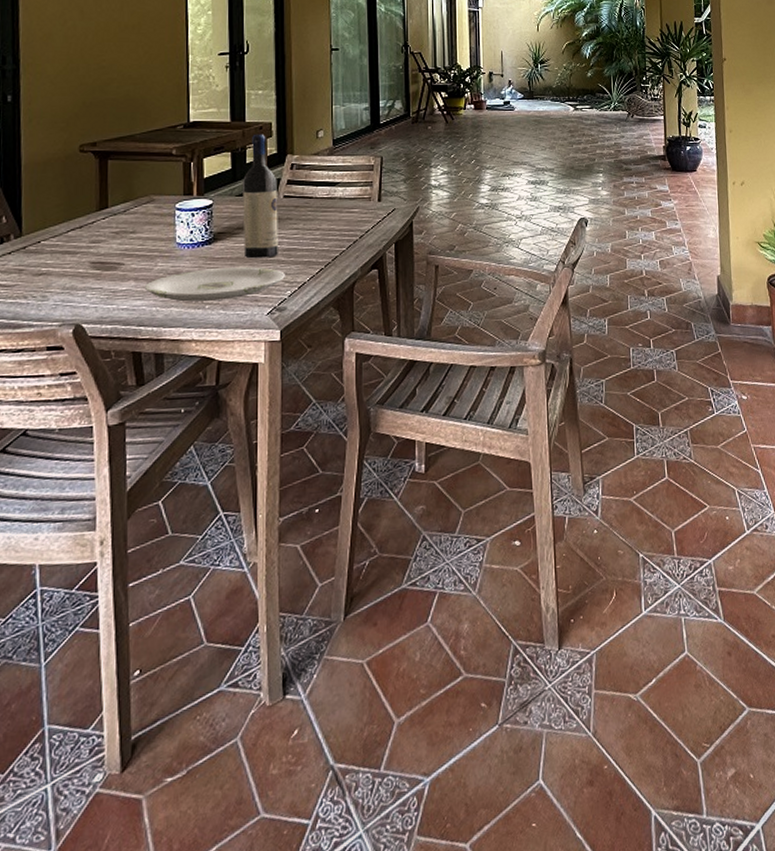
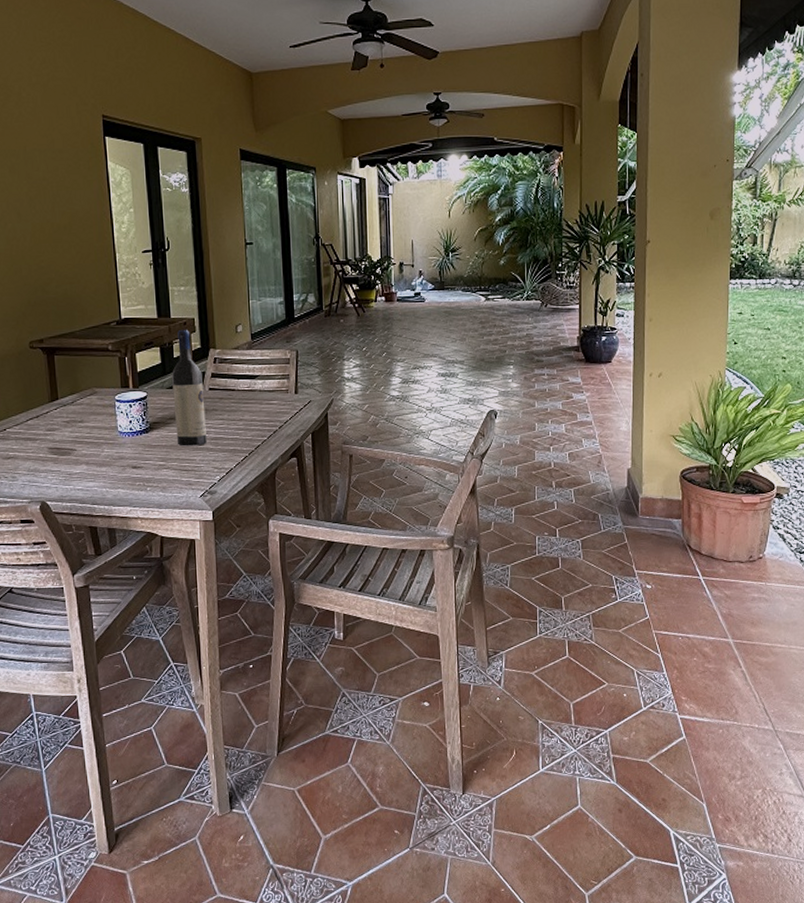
plate: present [144,267,285,302] -> none [94,454,214,484]

